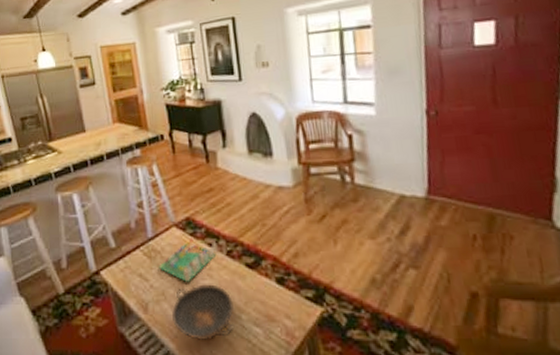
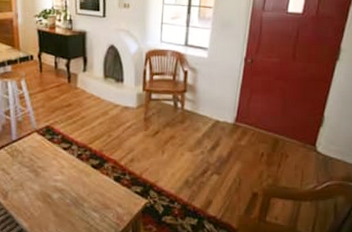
board game: present [157,238,218,283] -> none [18,142,70,178]
decorative bowl: present [171,284,235,342] -> none [26,179,79,222]

